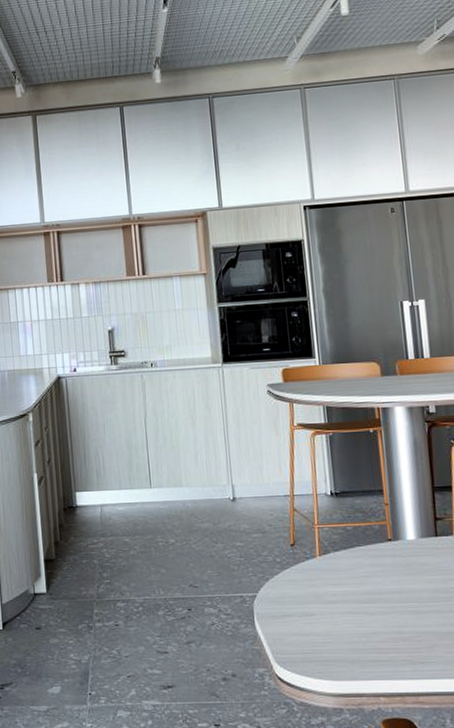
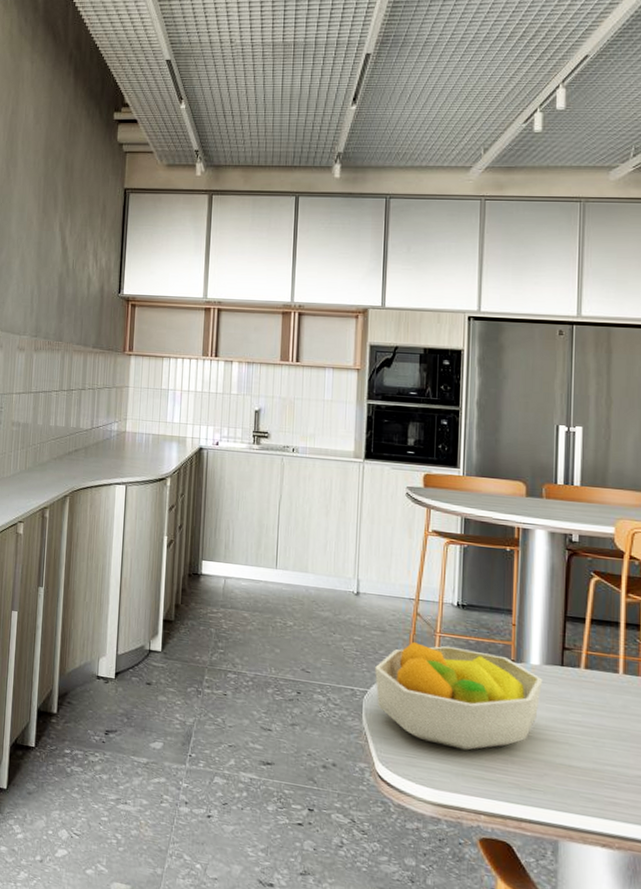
fruit bowl: none [259,536,421,636] -> present [374,641,543,751]

